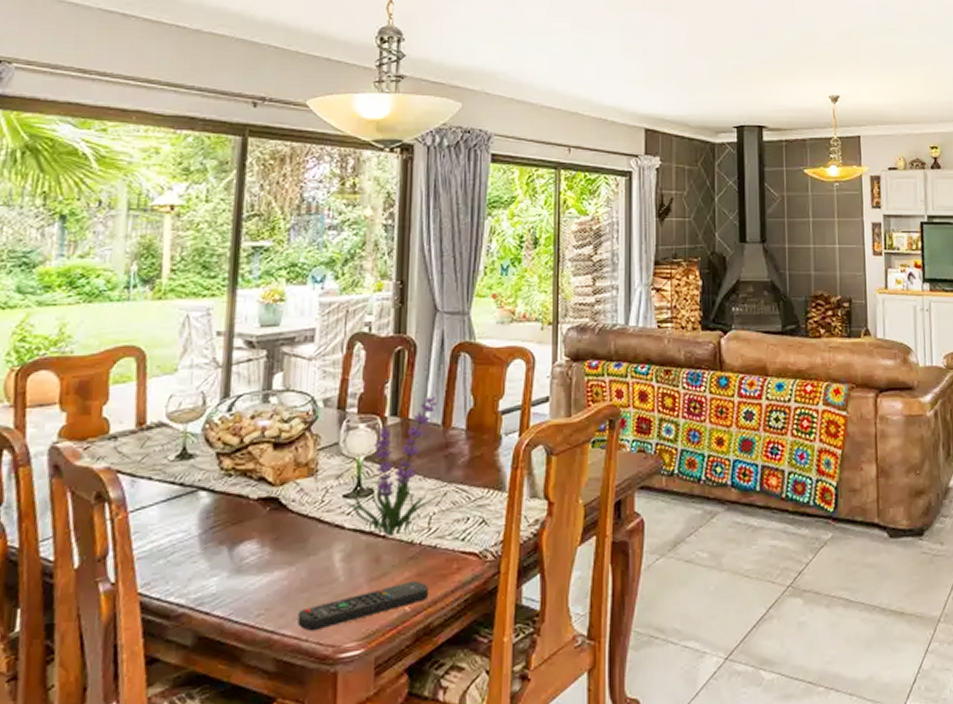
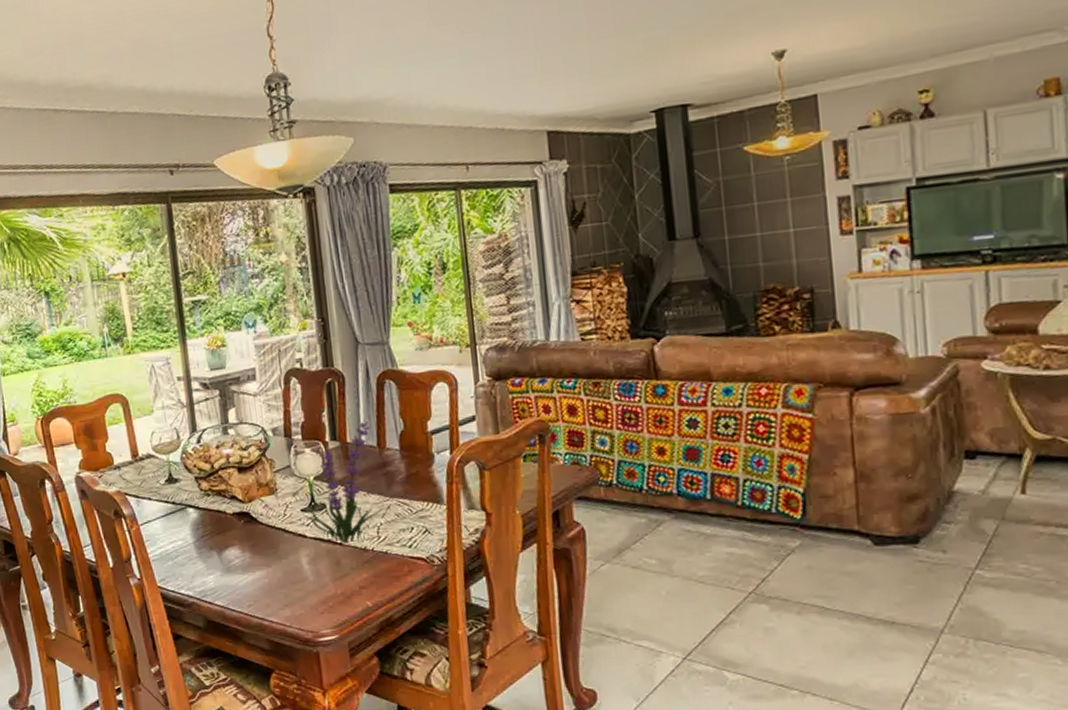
remote control: present [298,580,428,632] -> none [280,581,386,620]

